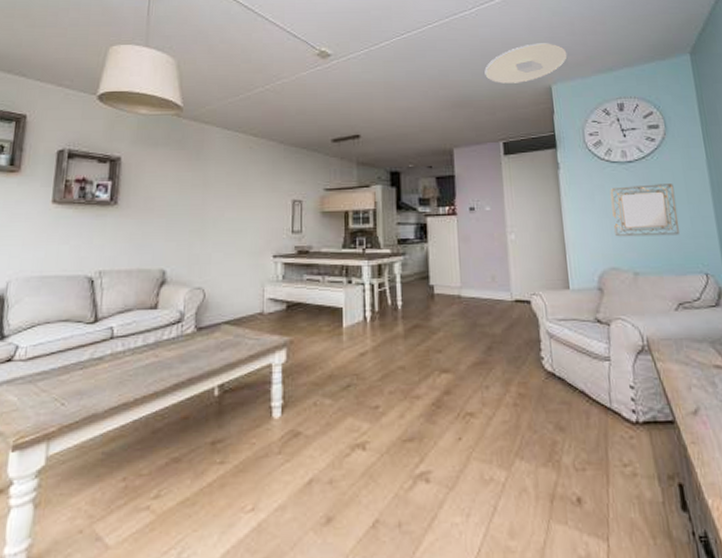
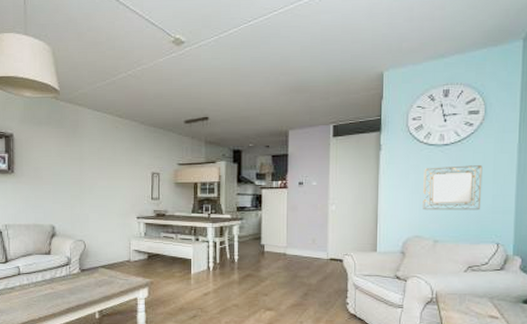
ceiling light: present [484,43,568,84] -> none [323,29,403,70]

